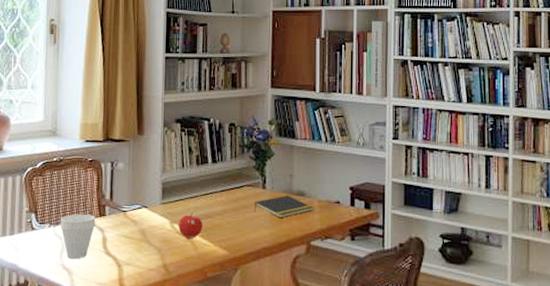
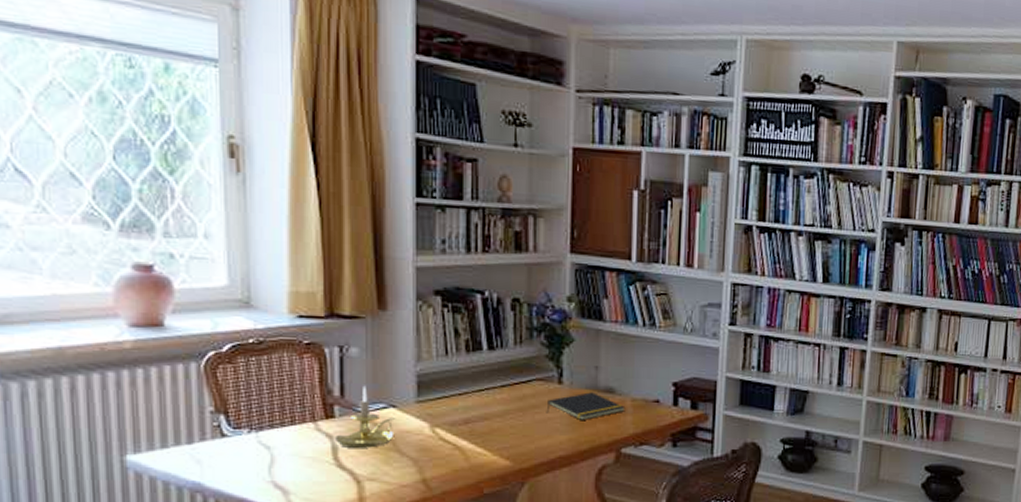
cup: present [61,213,96,259] -> none [266,415,320,475]
candle holder: none [104,191,147,239] -> present [334,385,396,448]
fruit: present [178,212,203,238] -> none [442,413,476,446]

